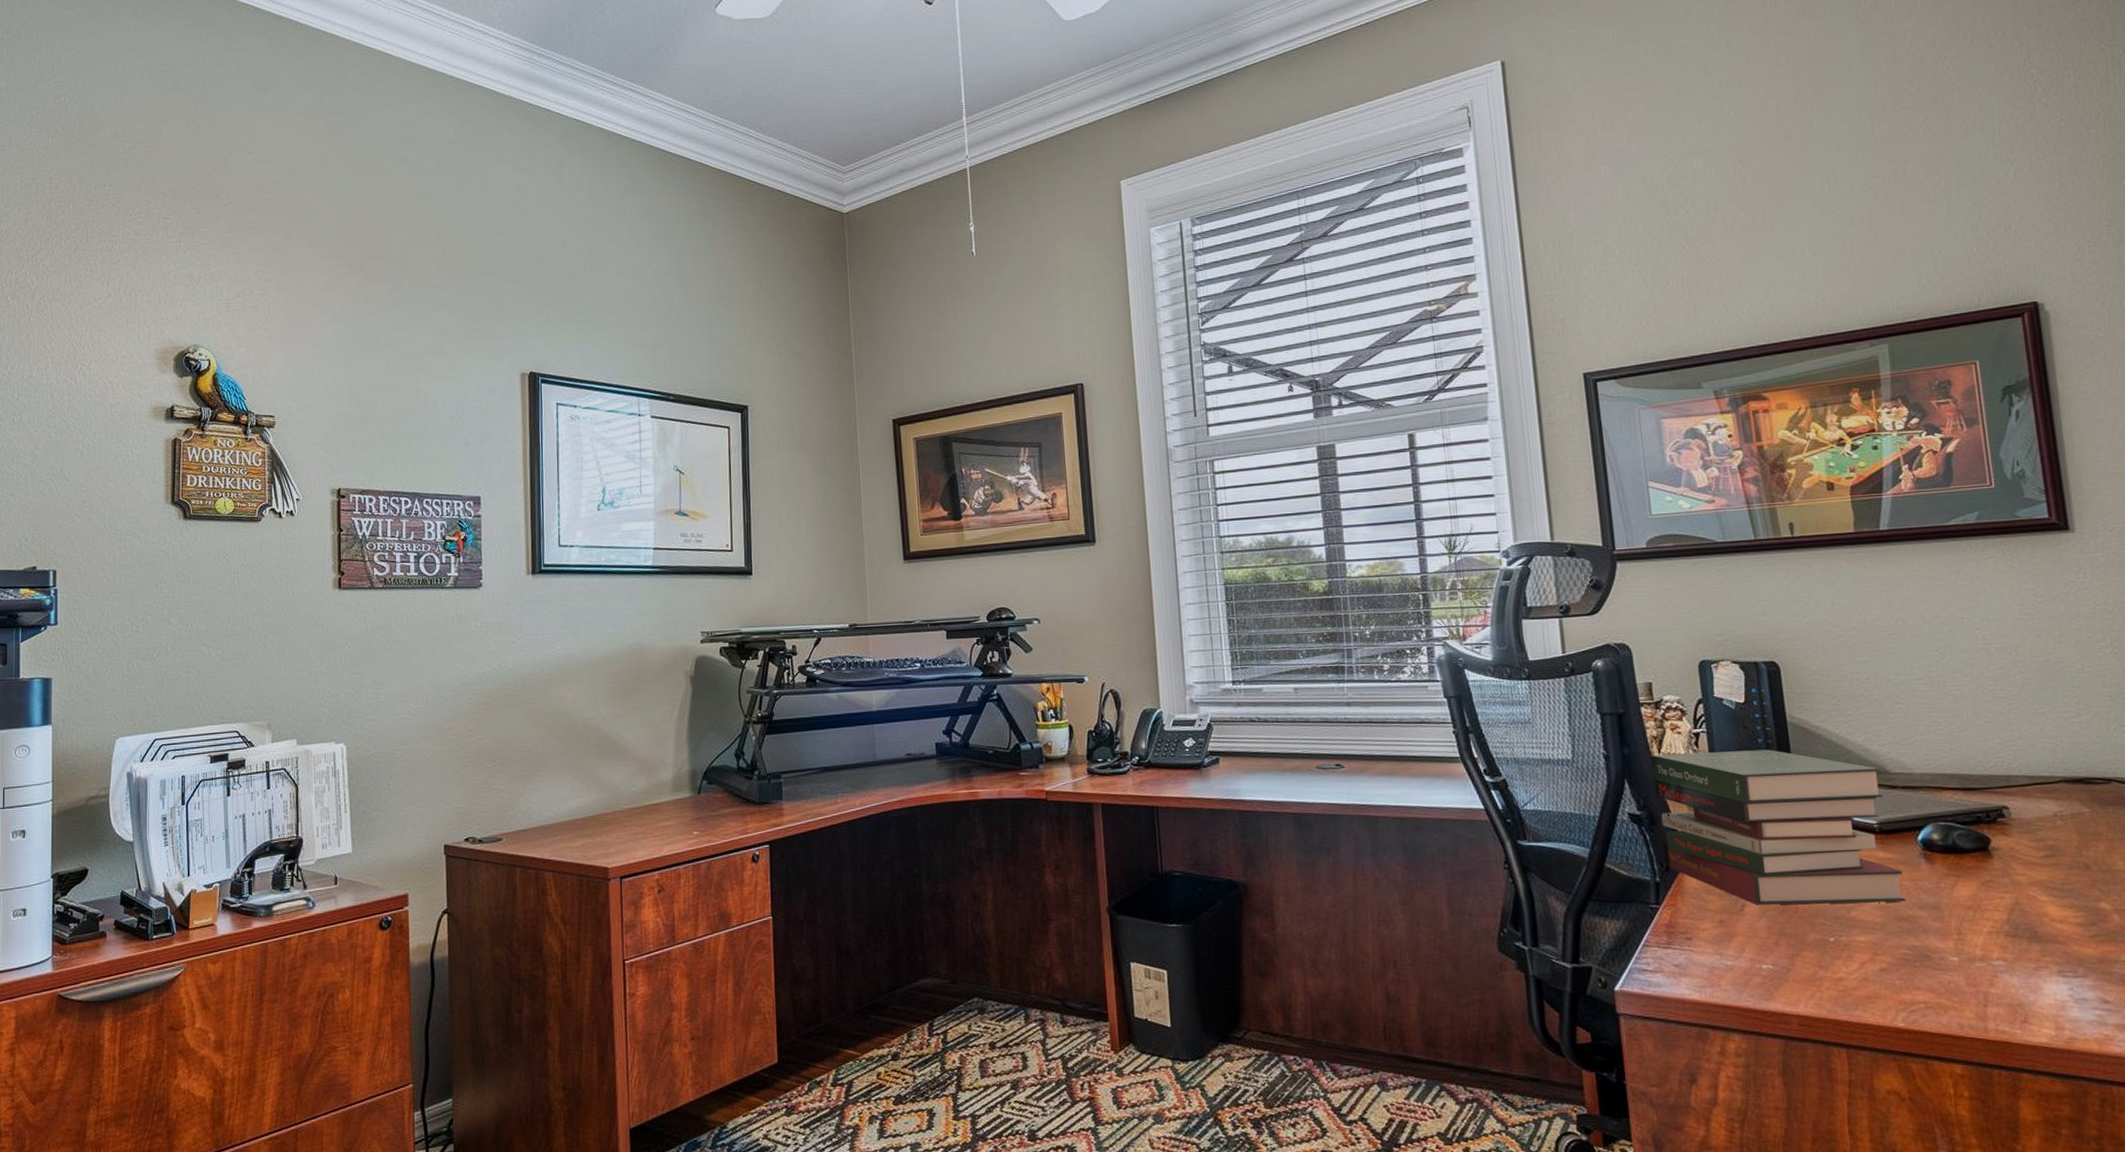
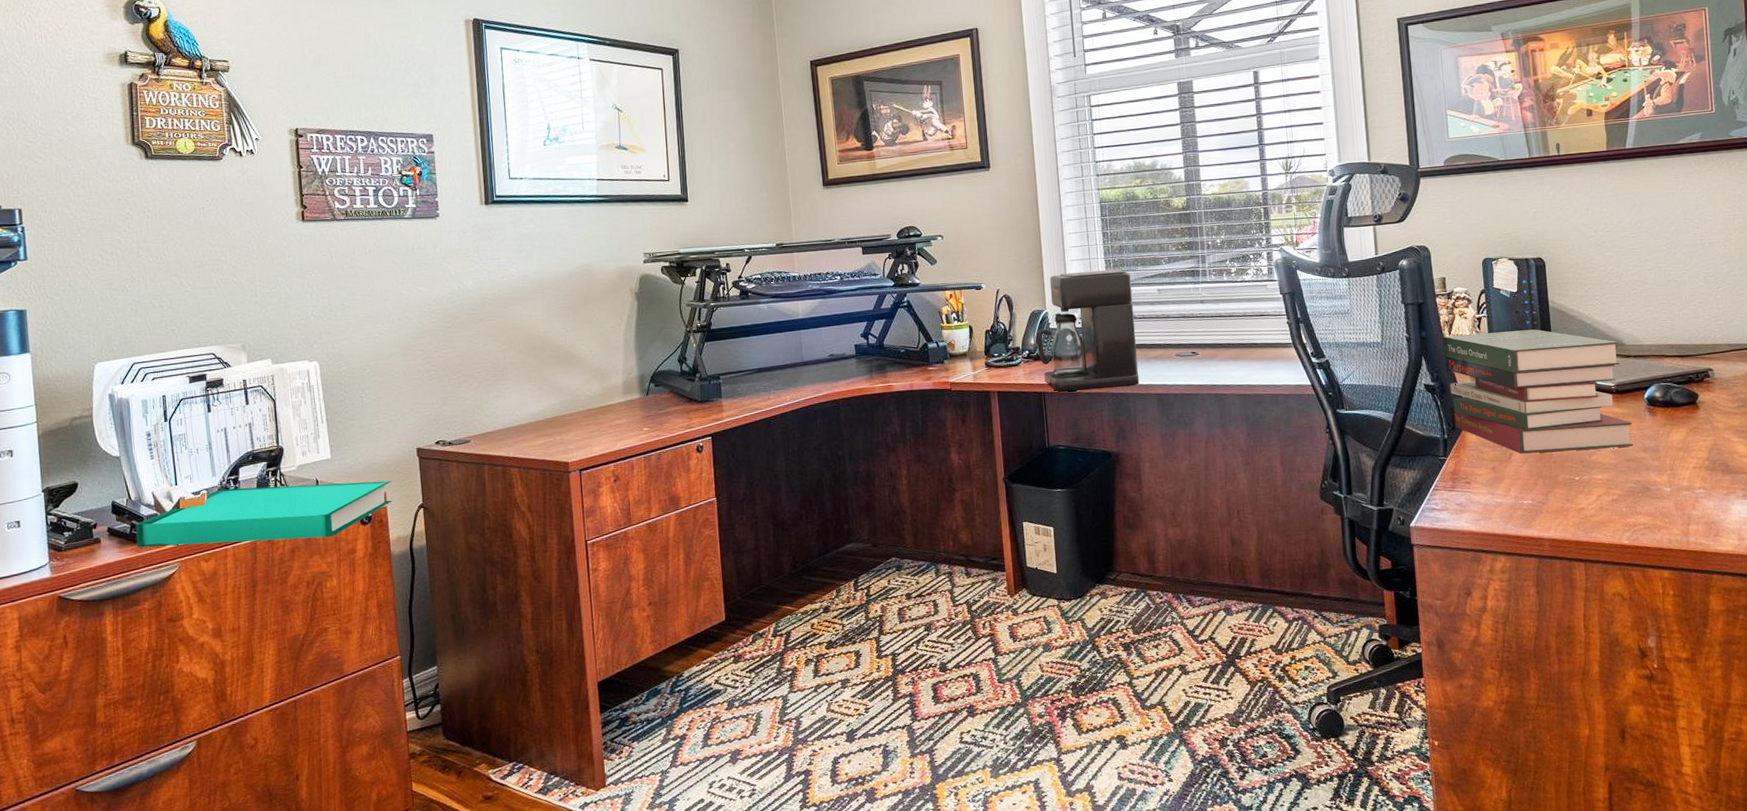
binder: none [143,880,415,945] -> present [135,481,392,548]
coffee maker: none [1148,662,1273,808] -> present [1036,269,1140,393]

